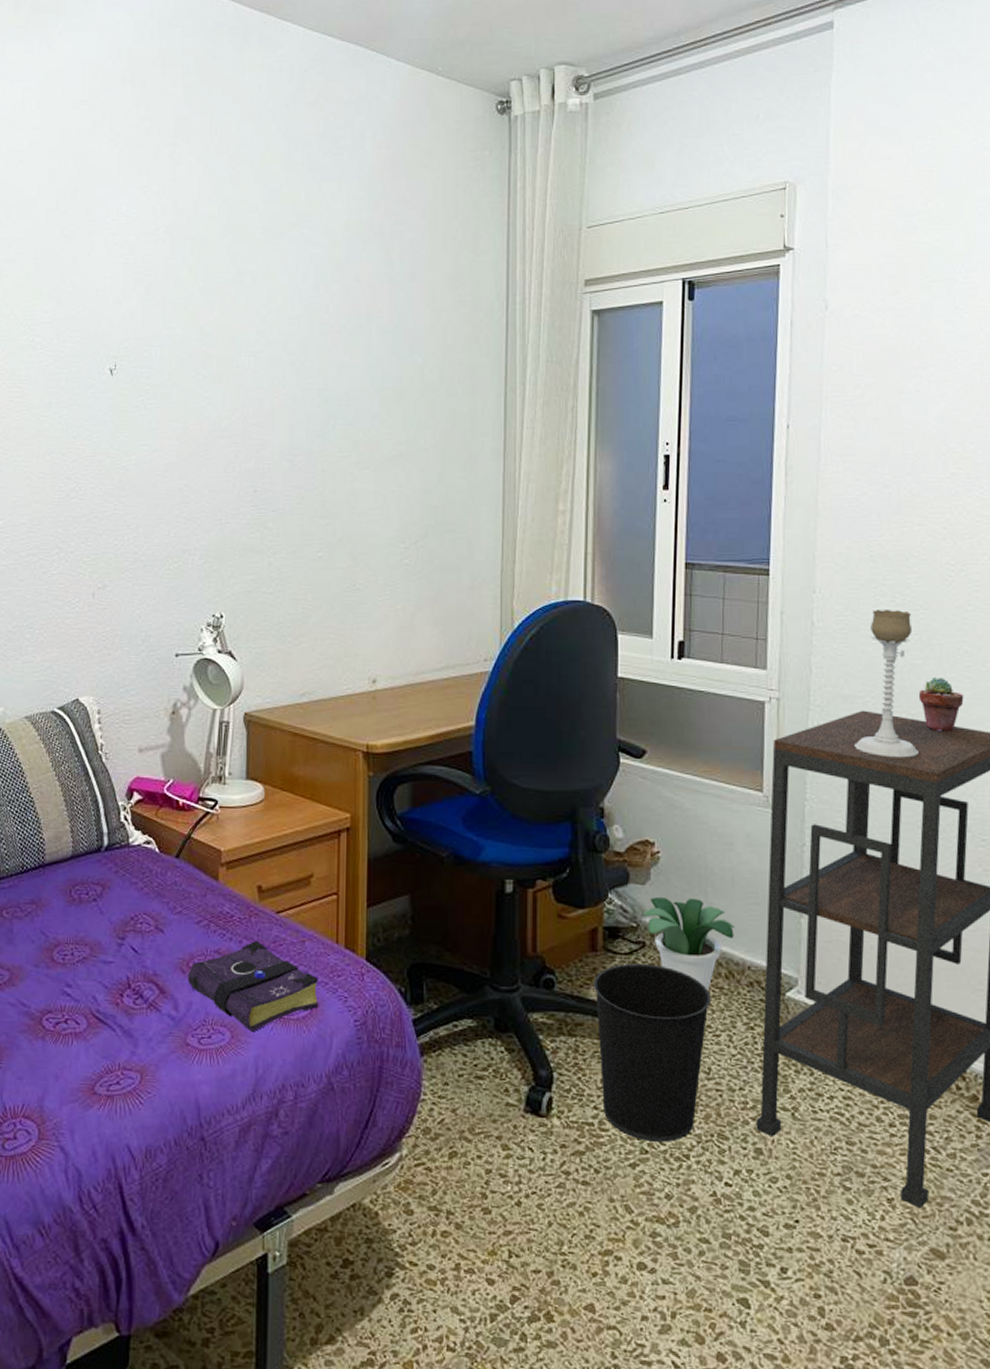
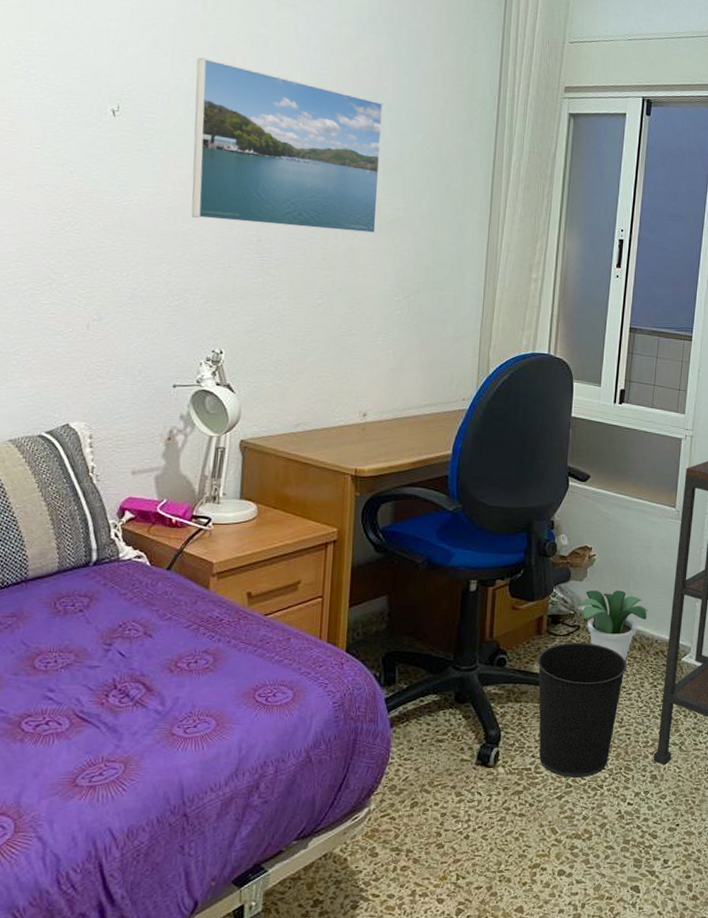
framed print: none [187,303,378,474] -> present [191,57,383,234]
book: present [187,940,319,1032] -> none [175,639,302,719]

